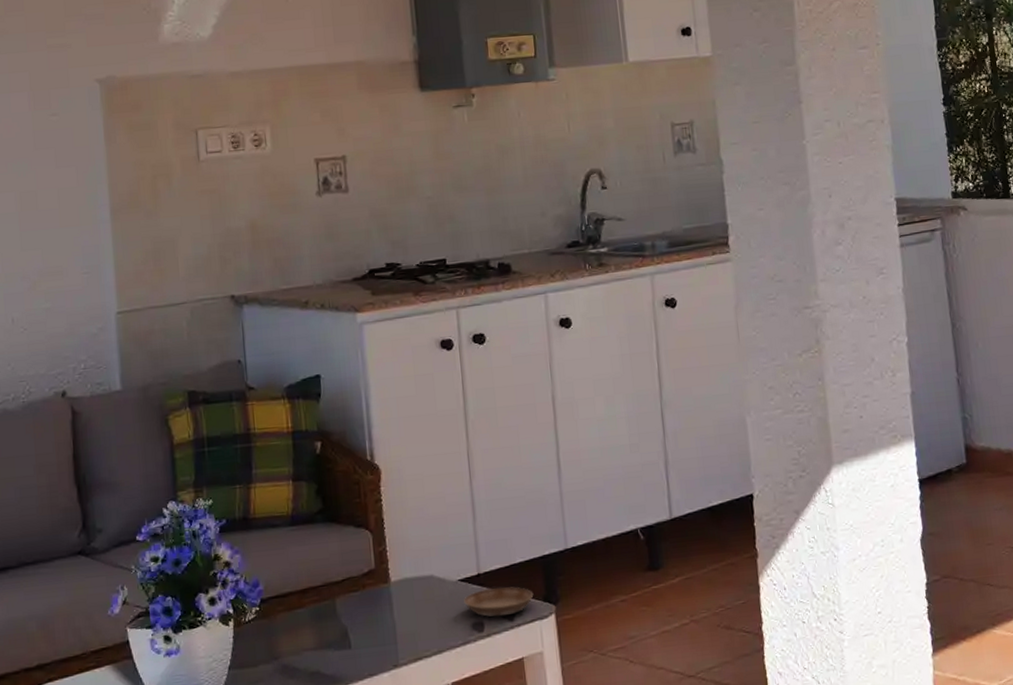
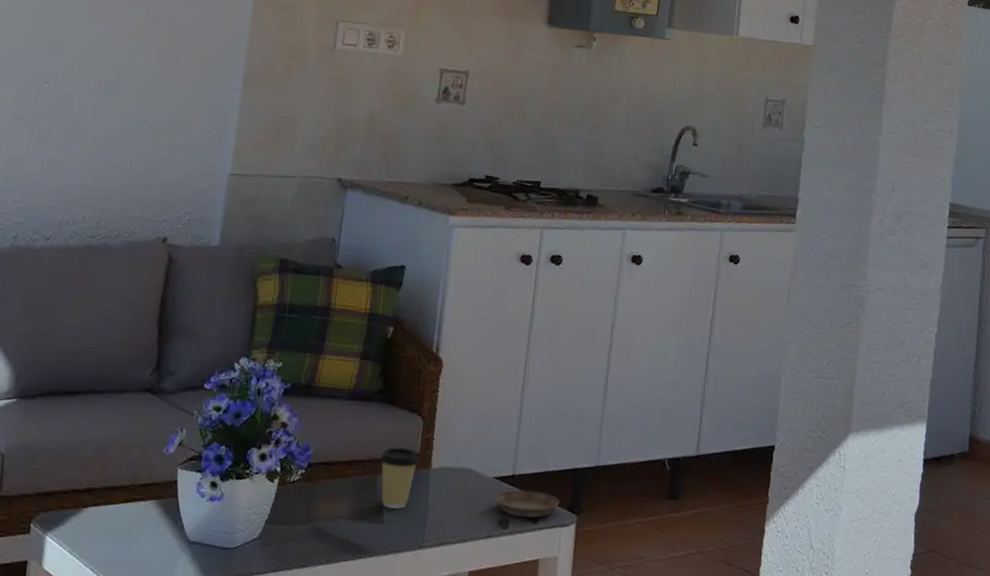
coffee cup: none [334,565,377,632] -> present [379,447,420,510]

